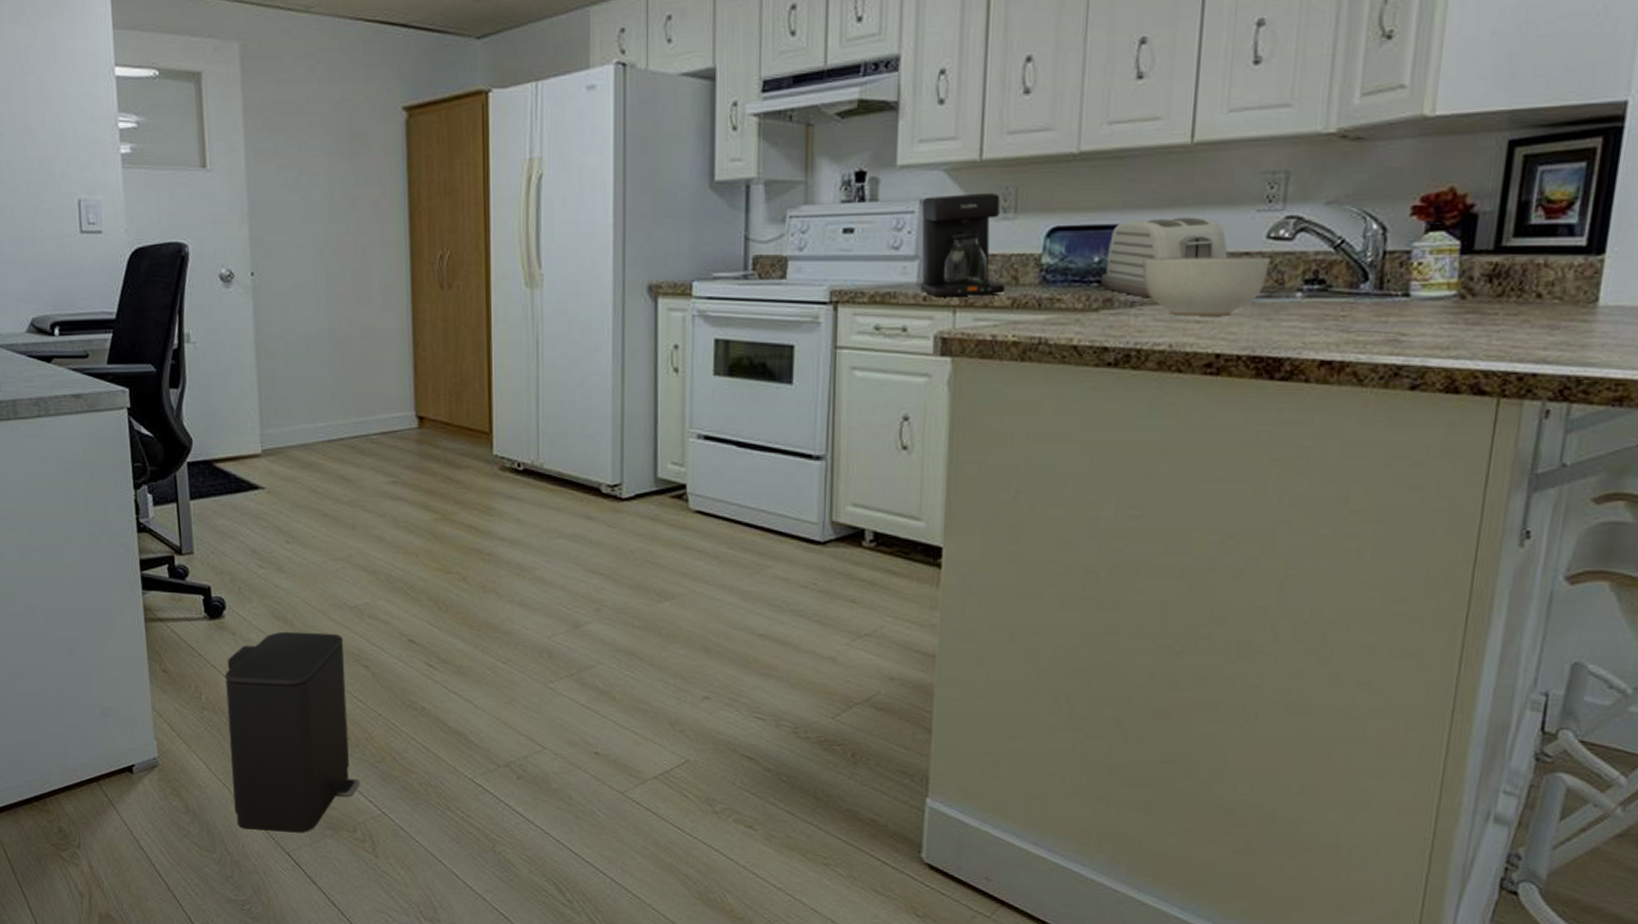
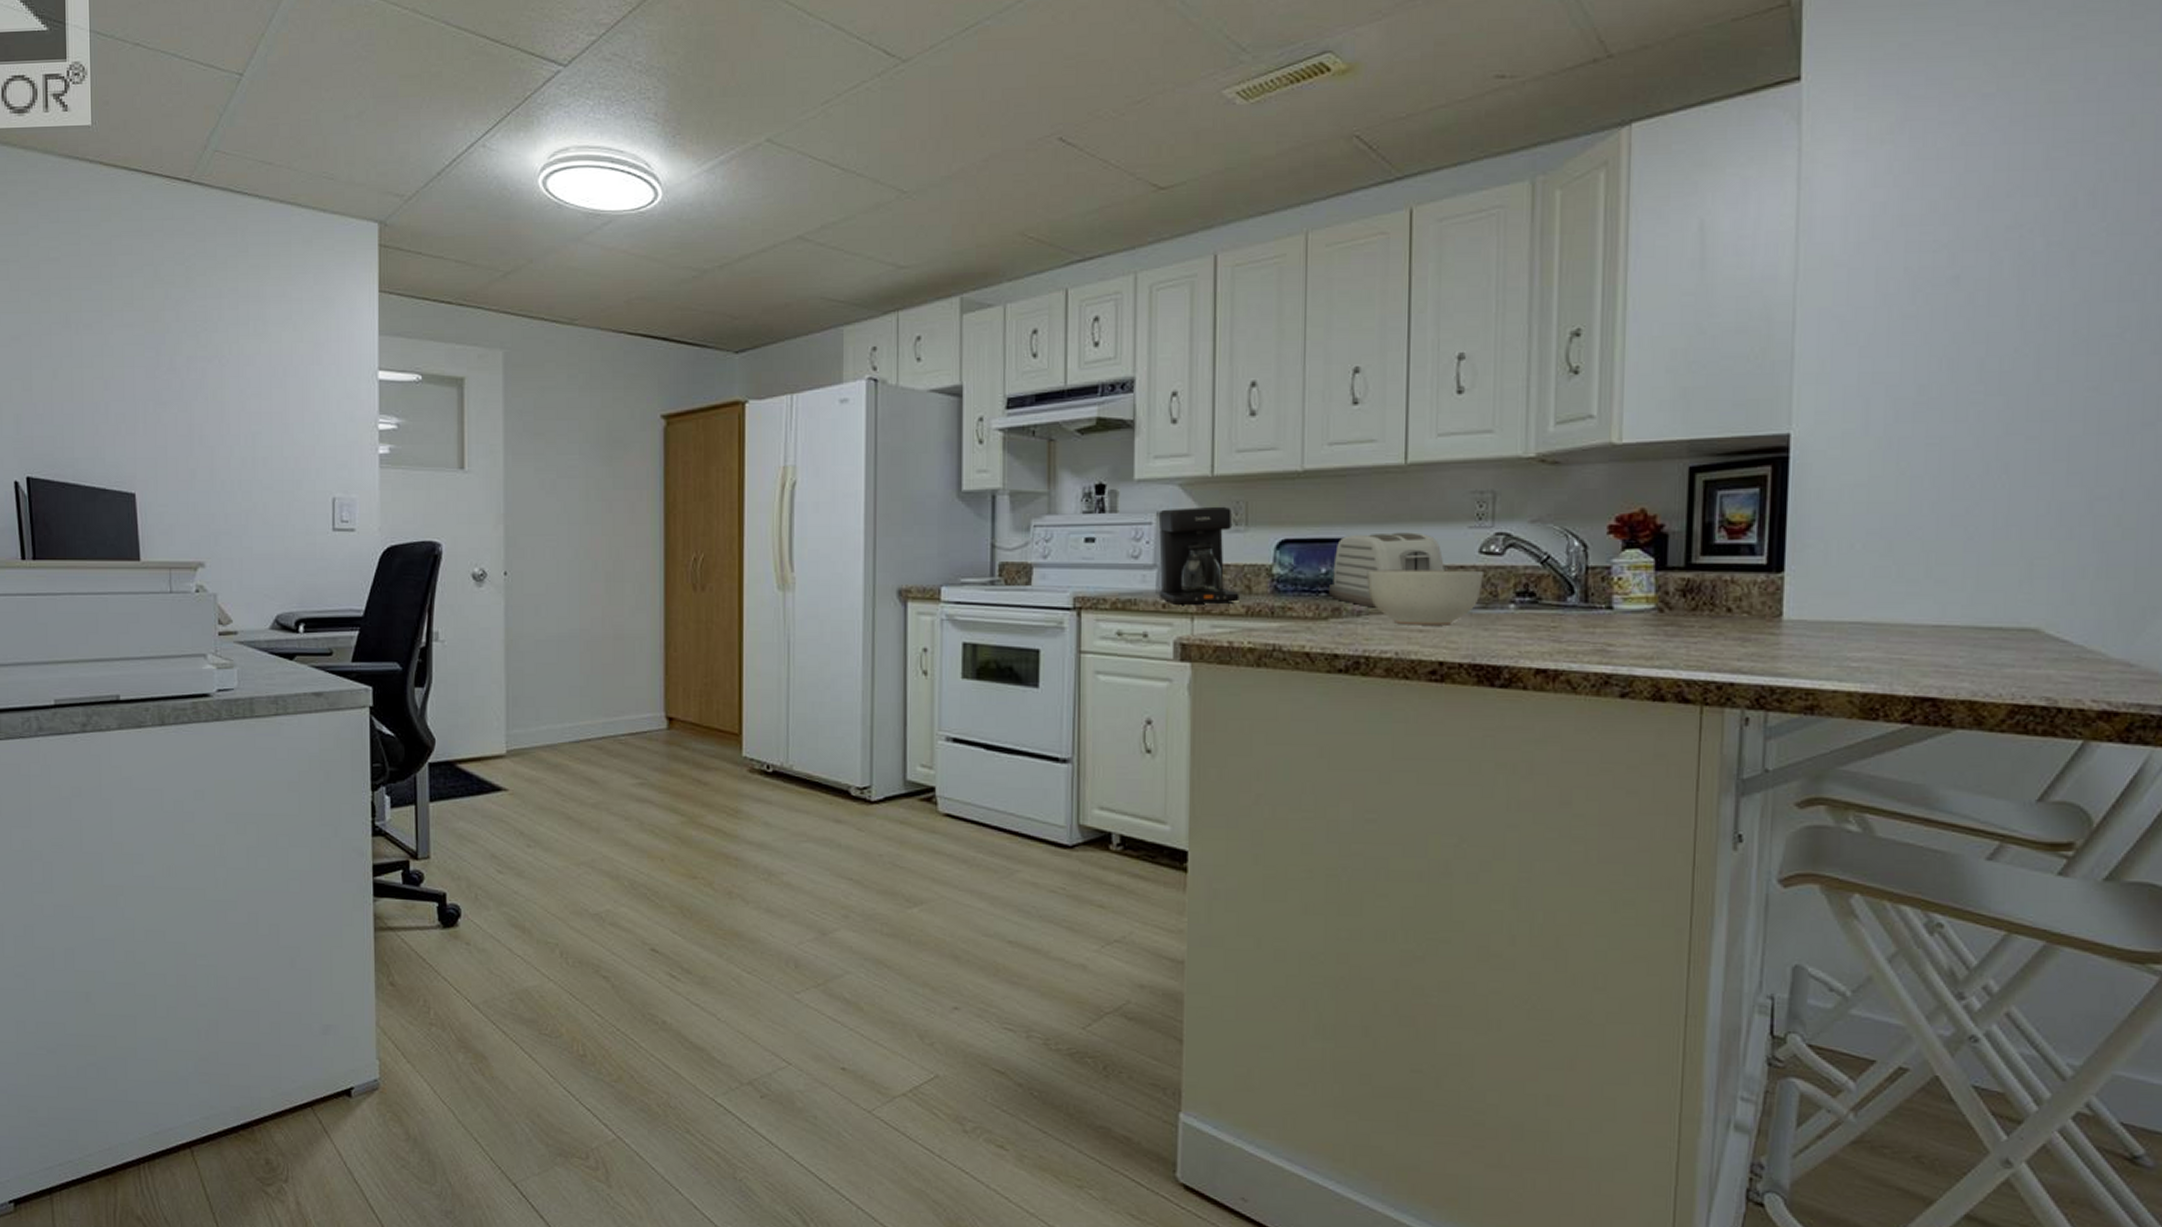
pedal bin: present [224,631,360,833] -> none [455,940,595,1161]

